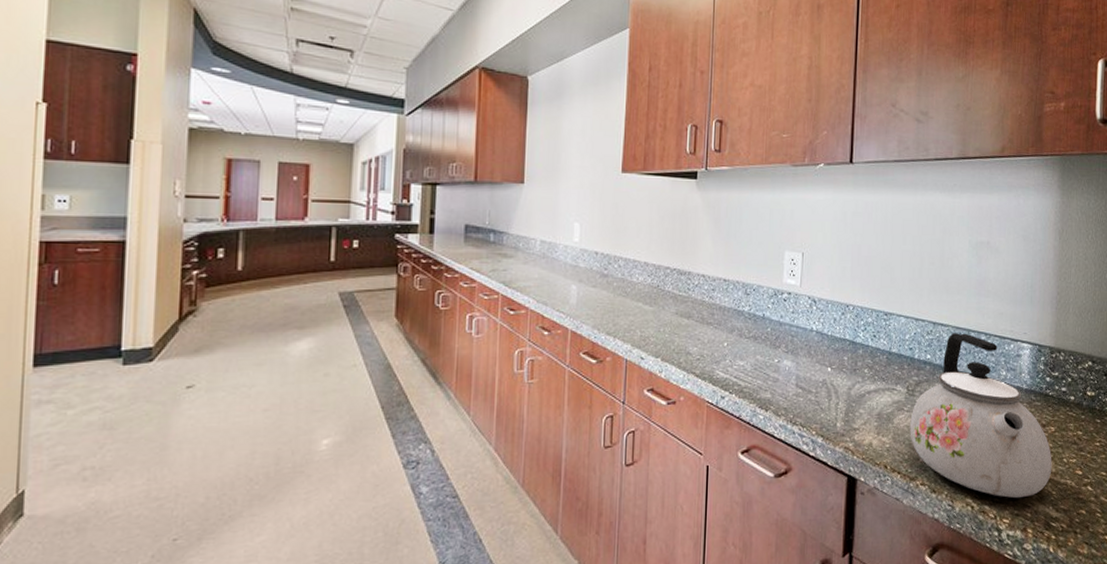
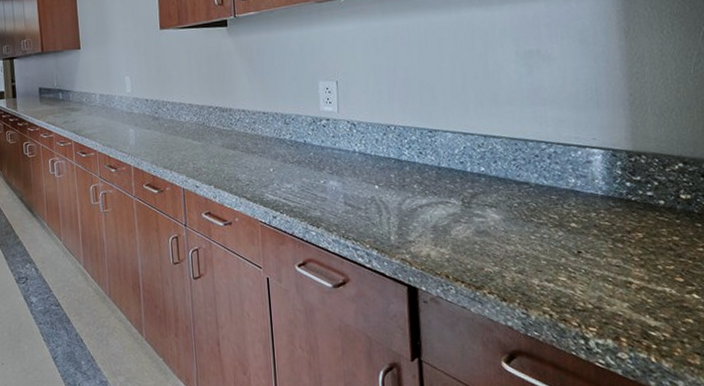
kettle: present [910,333,1052,498] -> none [469,143,645,306]

